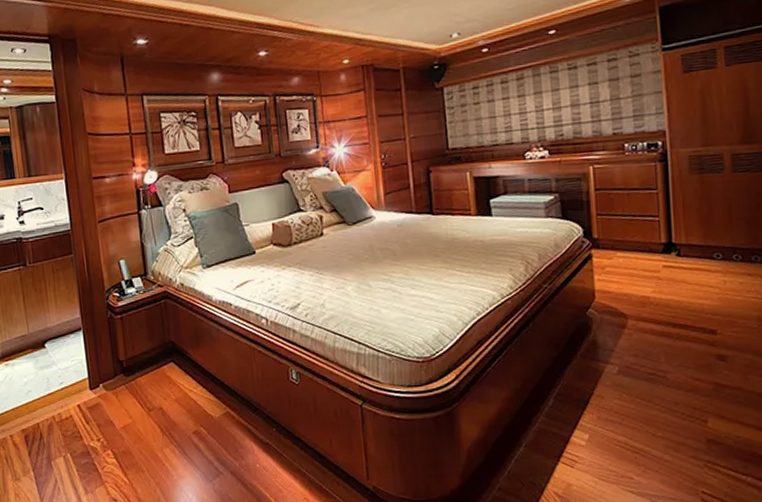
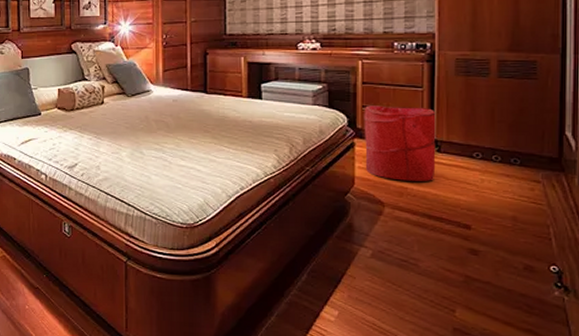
laundry hamper: none [599,210,677,290] -> present [364,106,436,181]

